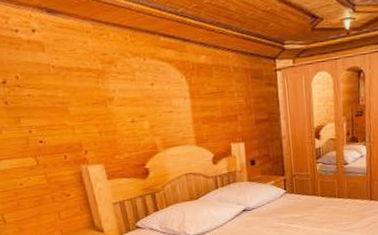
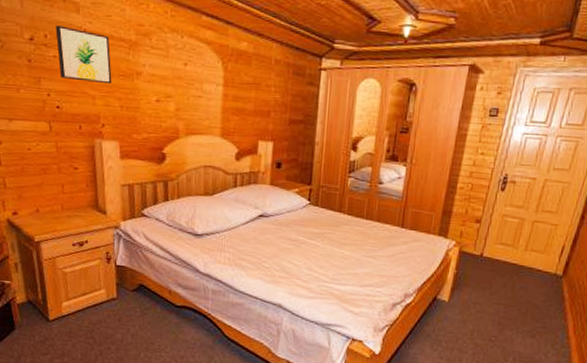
wall art: none [25,65,87,115] -> present [55,25,112,84]

